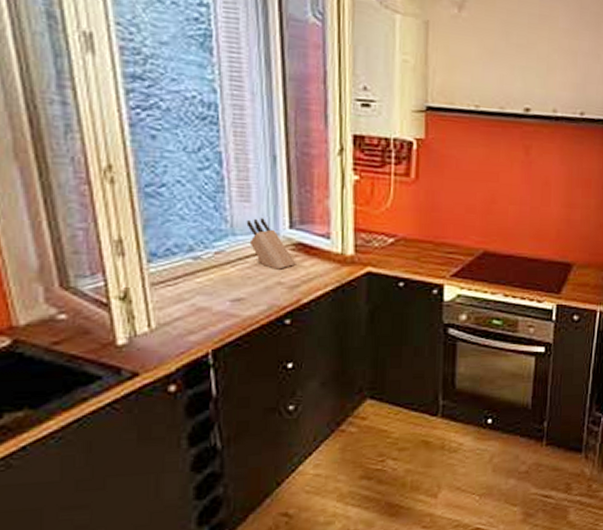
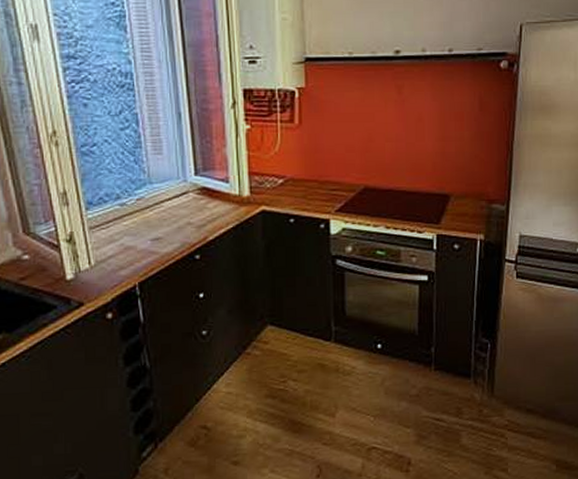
knife block: present [246,218,296,270] -> none [160,168,202,212]

